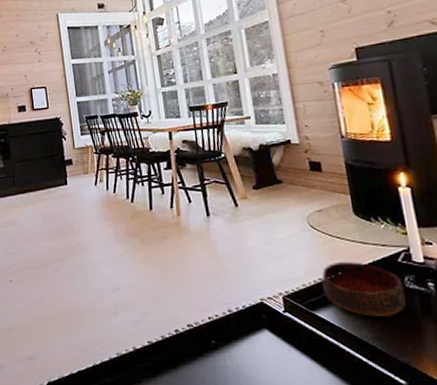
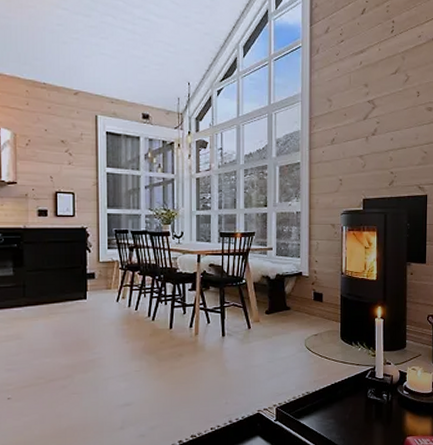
bowl: present [322,262,406,316] -> none [309,378,366,422]

